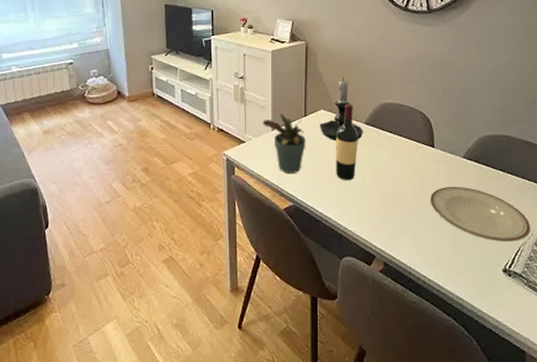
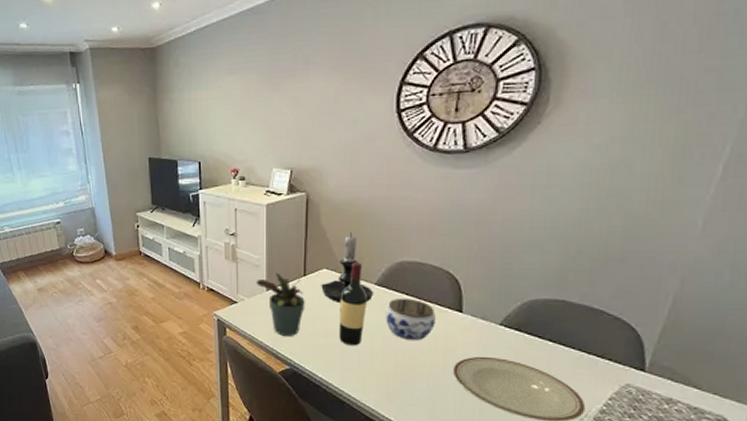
jar: none [374,135,414,174] -> present [386,298,436,341]

